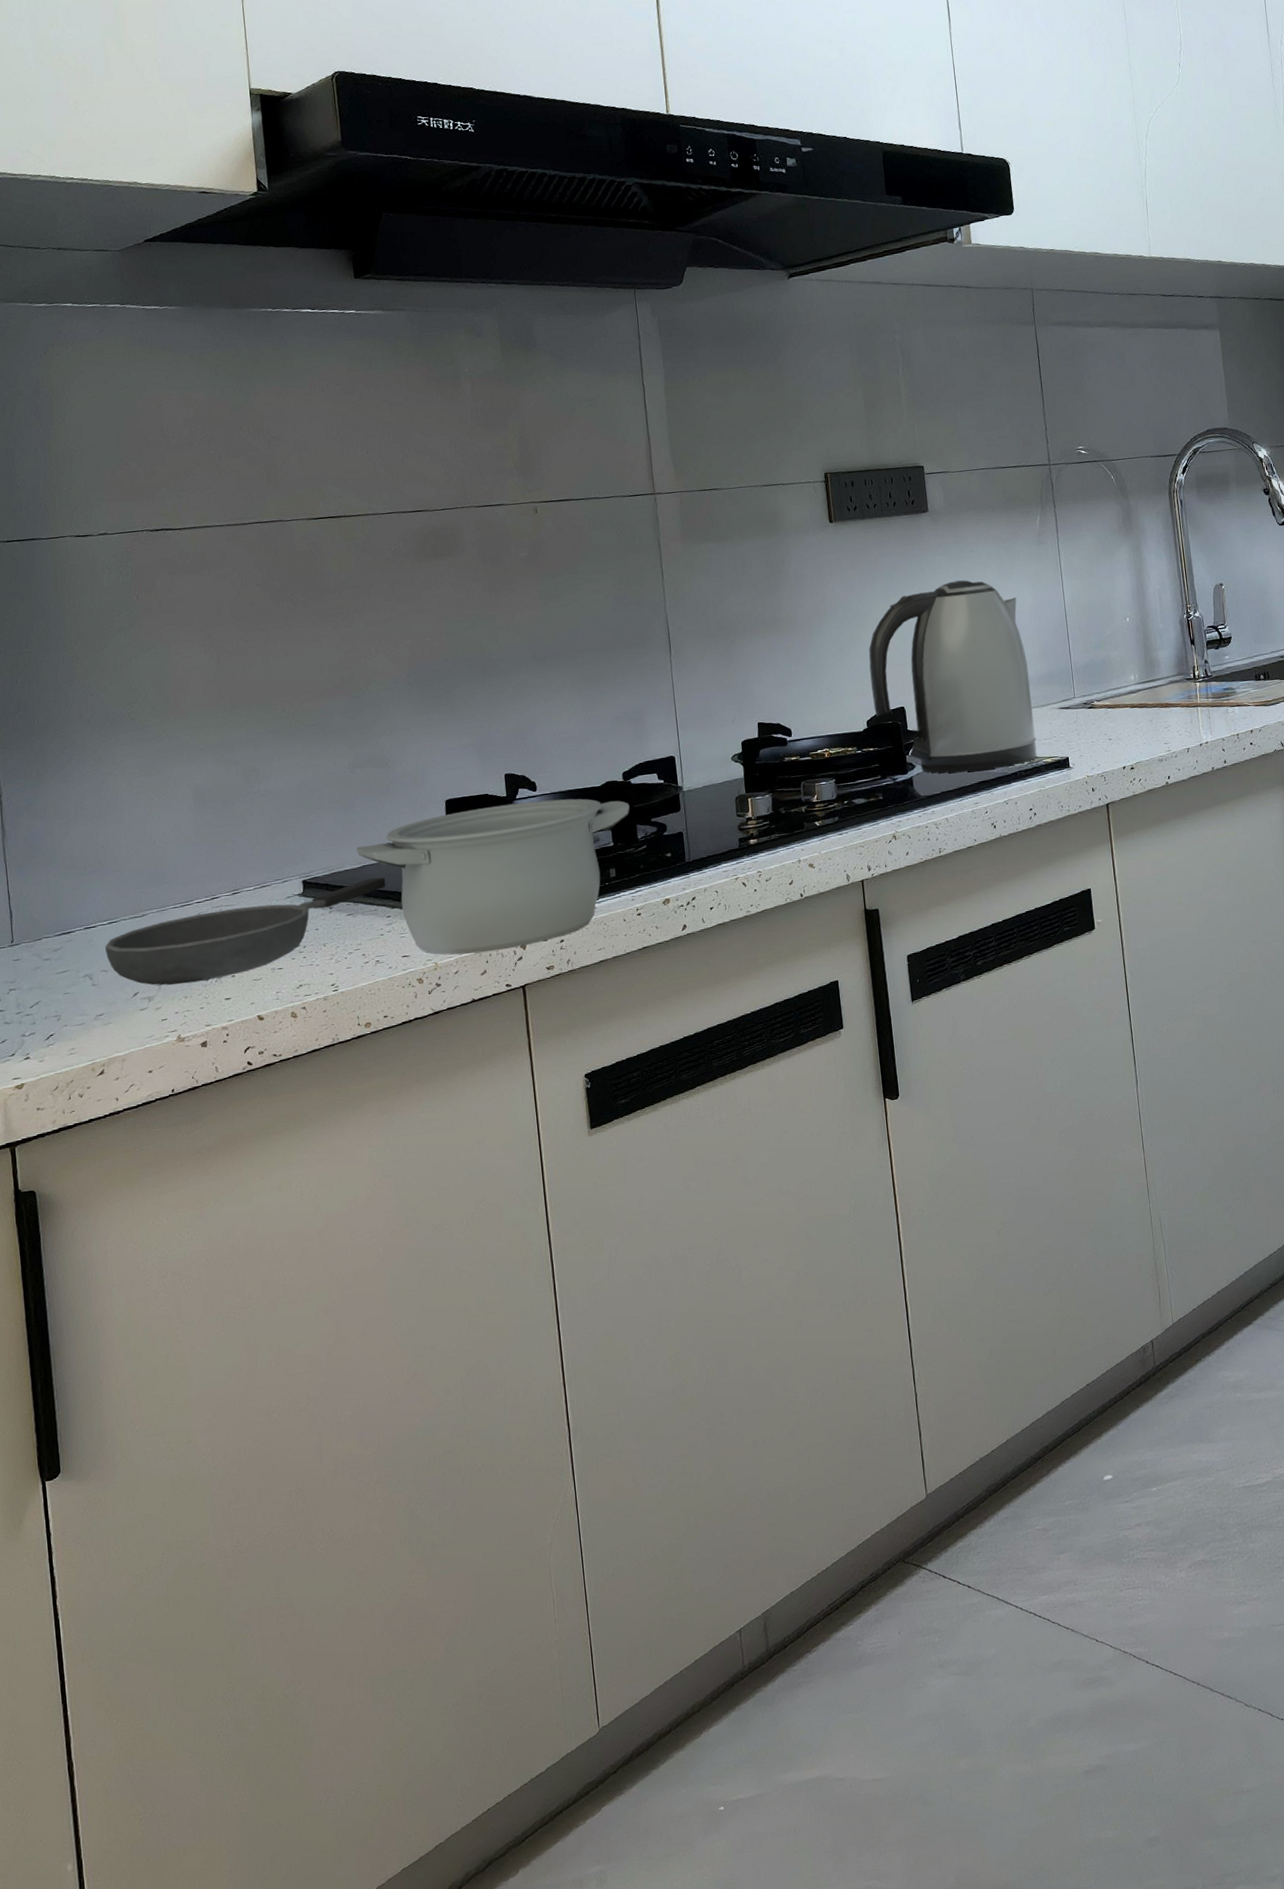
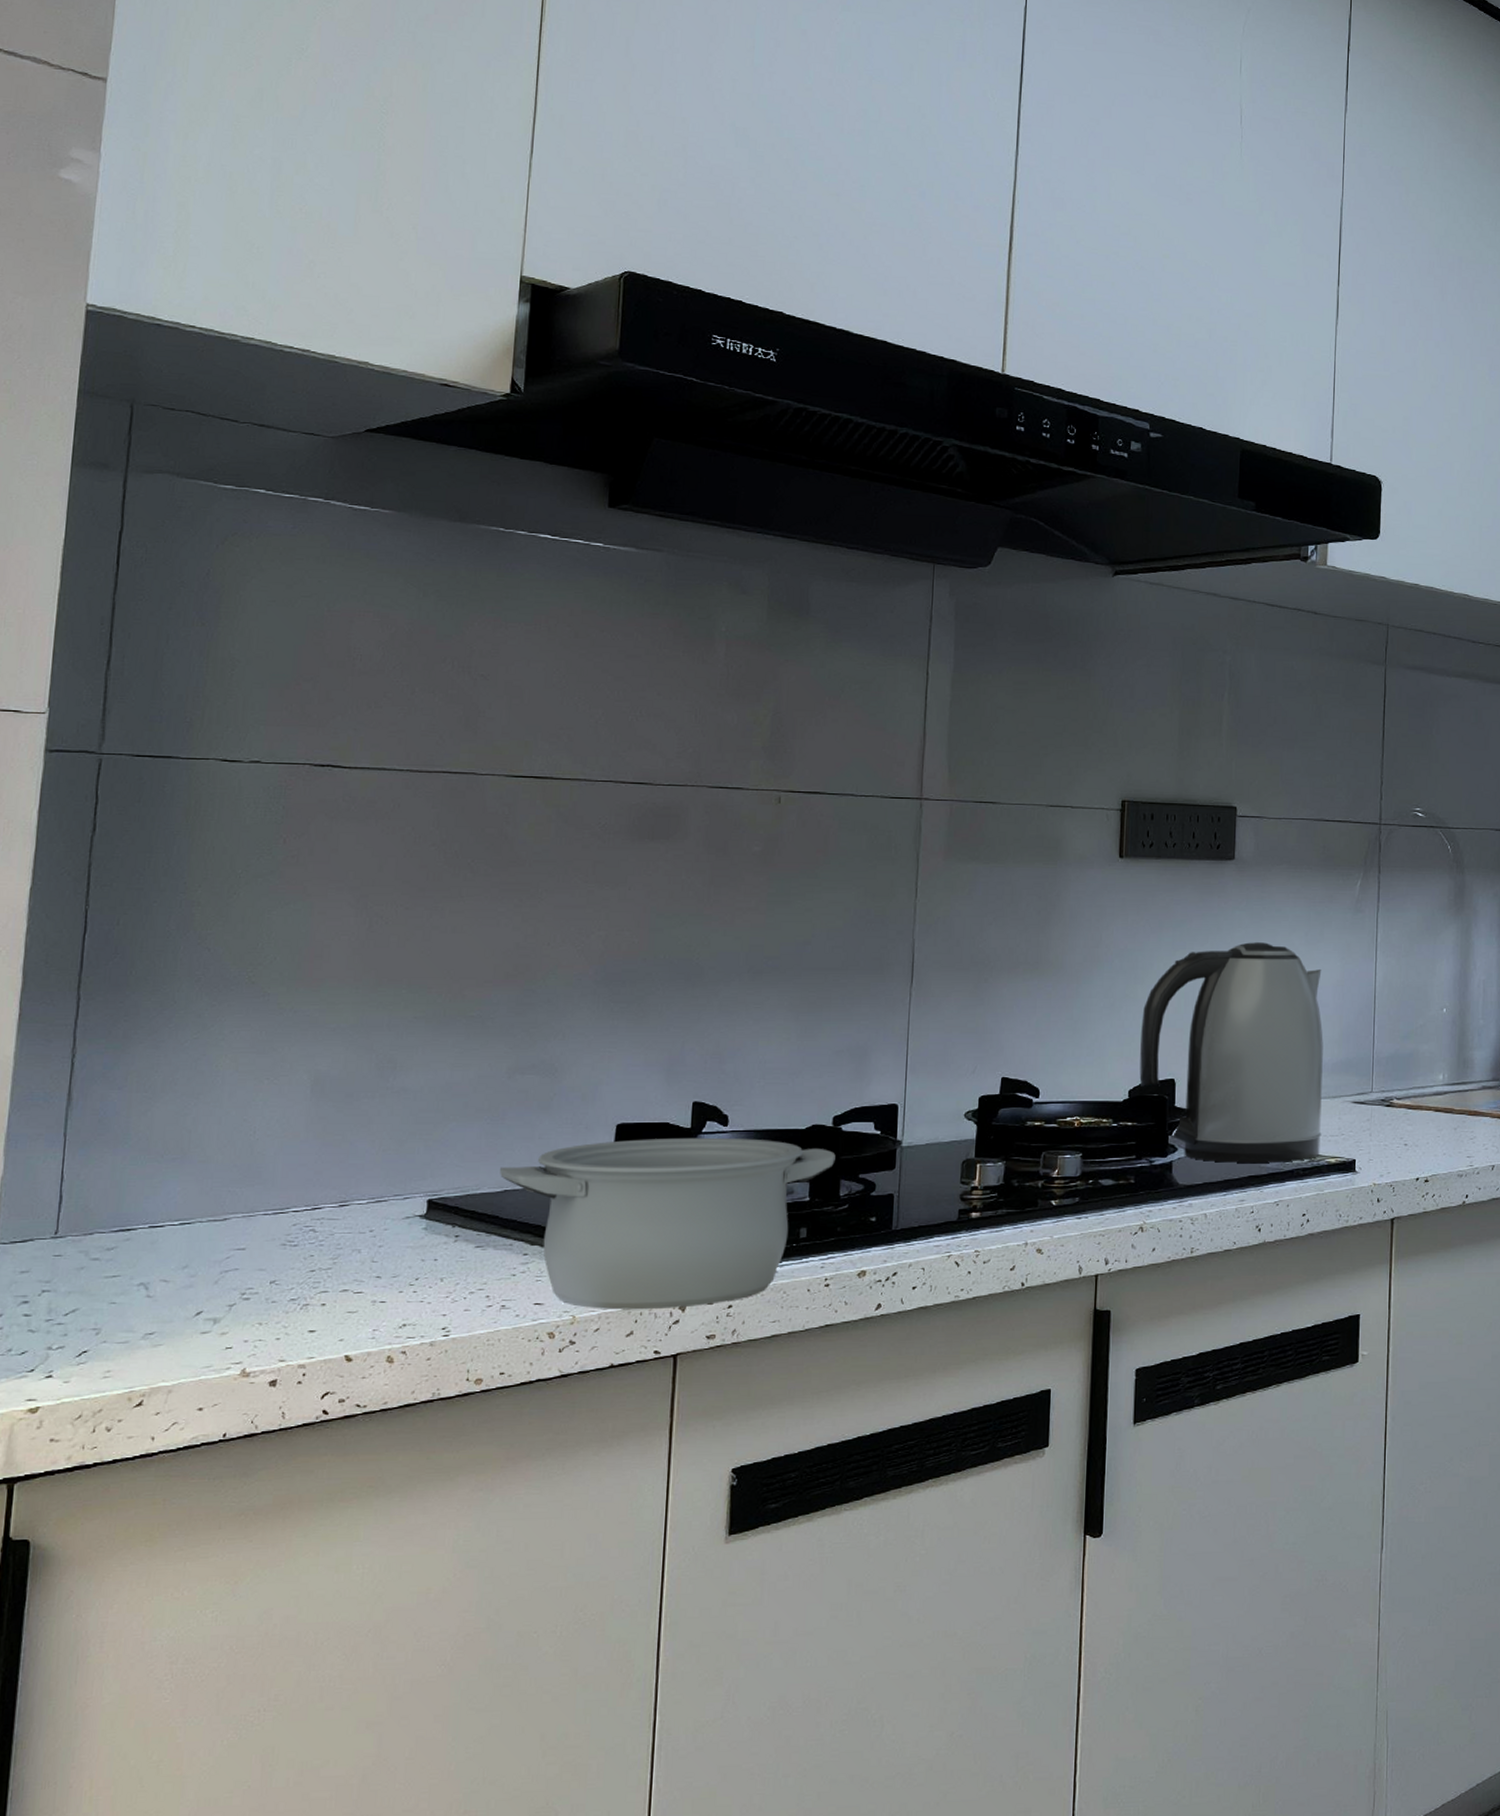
frying pan: present [105,877,386,985] -> none [170,1206,529,1307]

